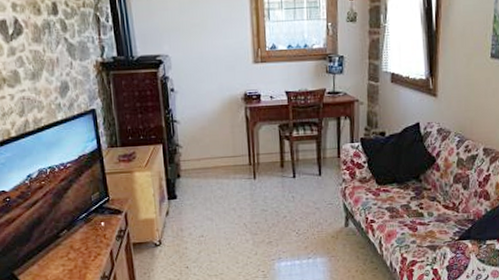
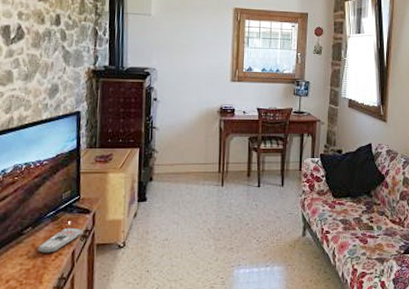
remote control: none [76,228,118,254] -> present [38,227,83,253]

